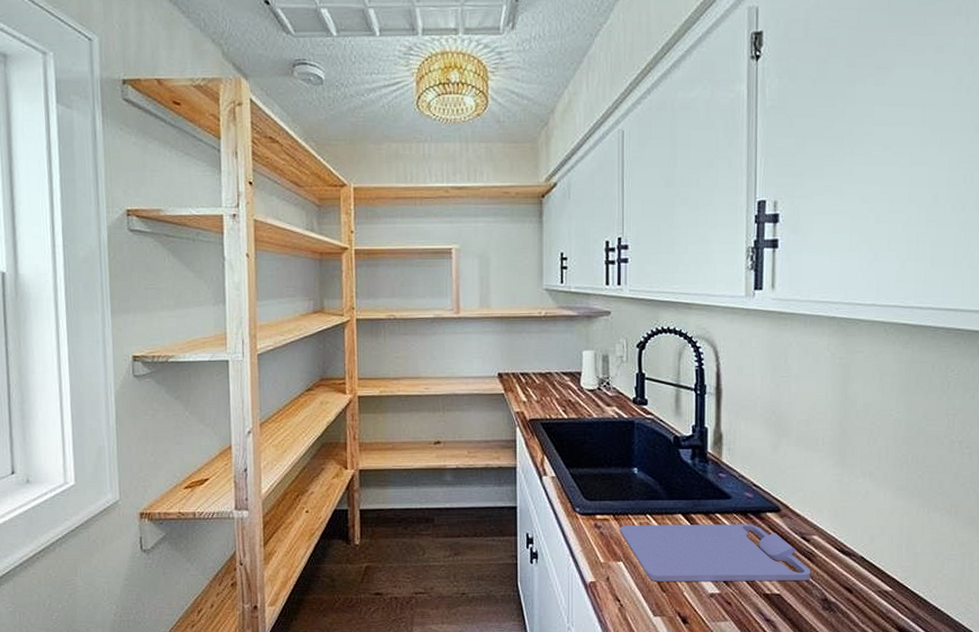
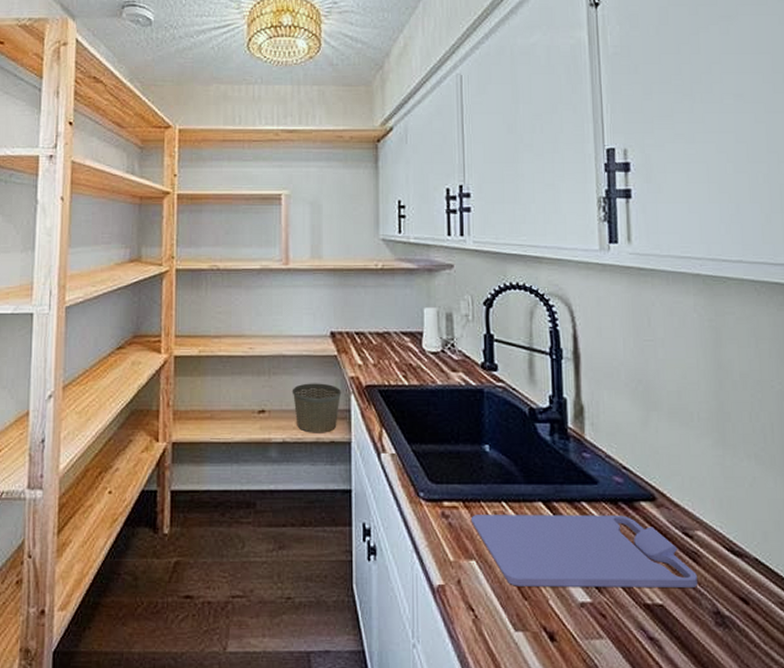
basket: none [464,418,508,460] -> present [292,383,342,433]

